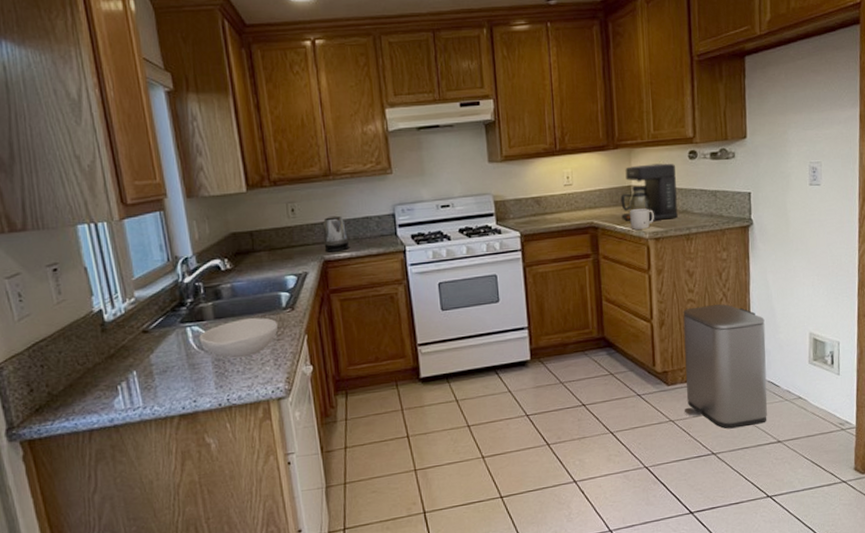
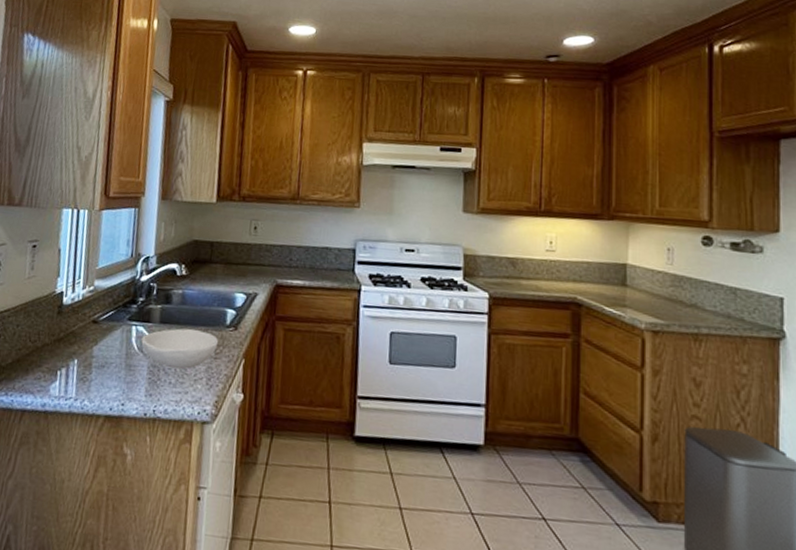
kettle: present [323,215,349,253] -> none [278,240,305,279]
coffee maker: present [620,163,678,221] -> none [612,242,684,312]
mug: present [630,208,654,230] -> none [623,291,653,319]

